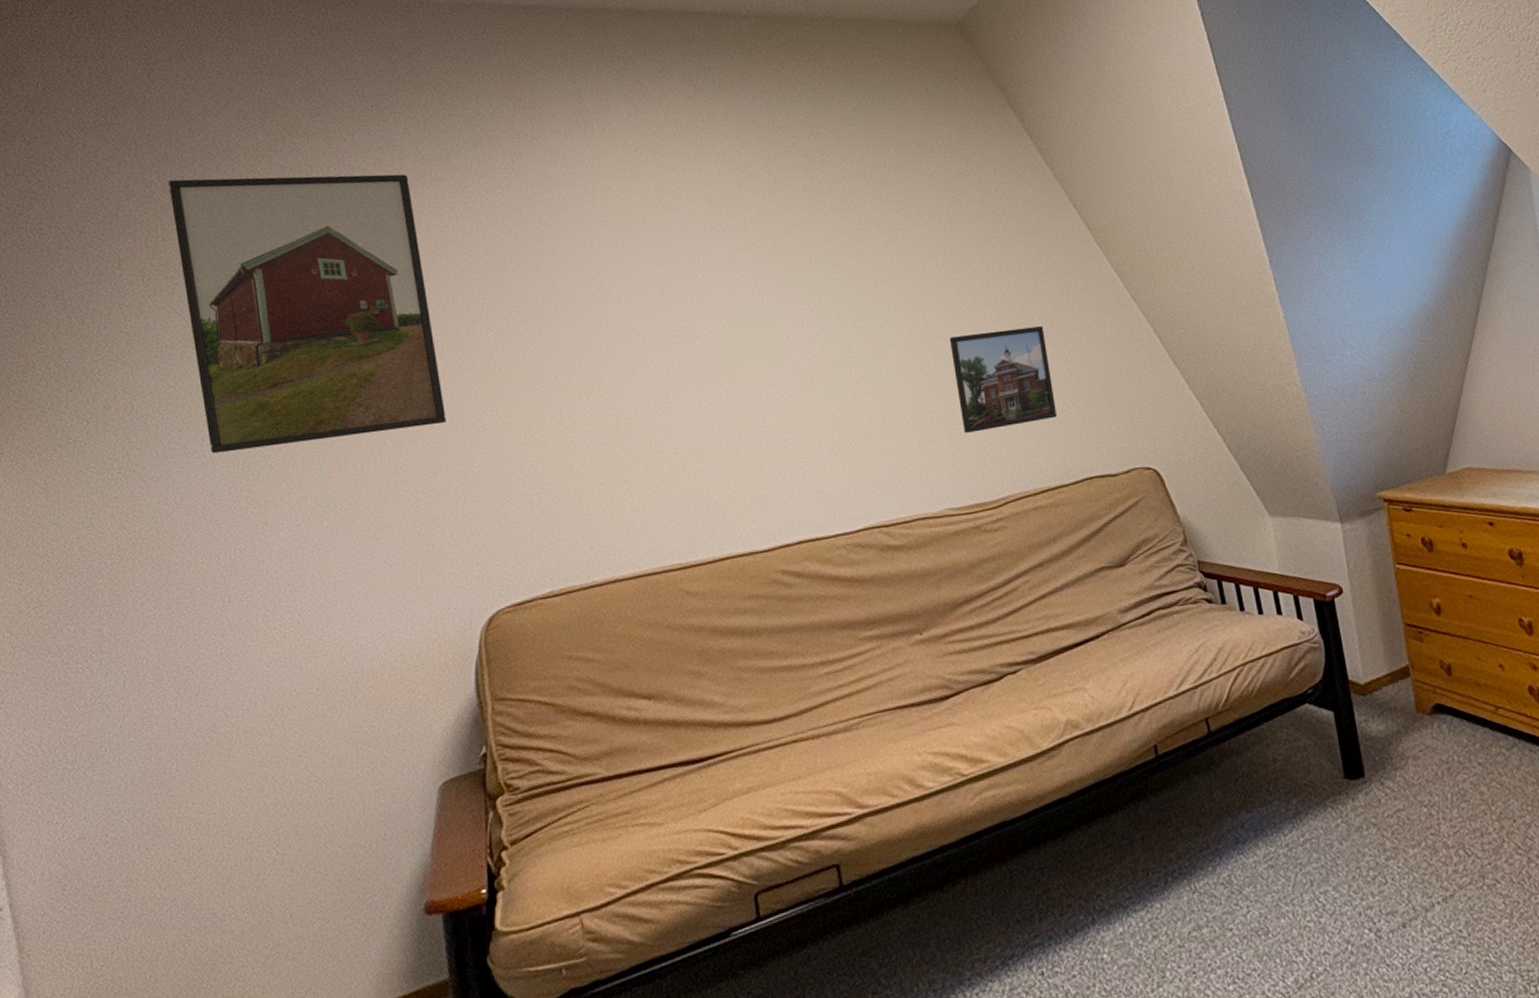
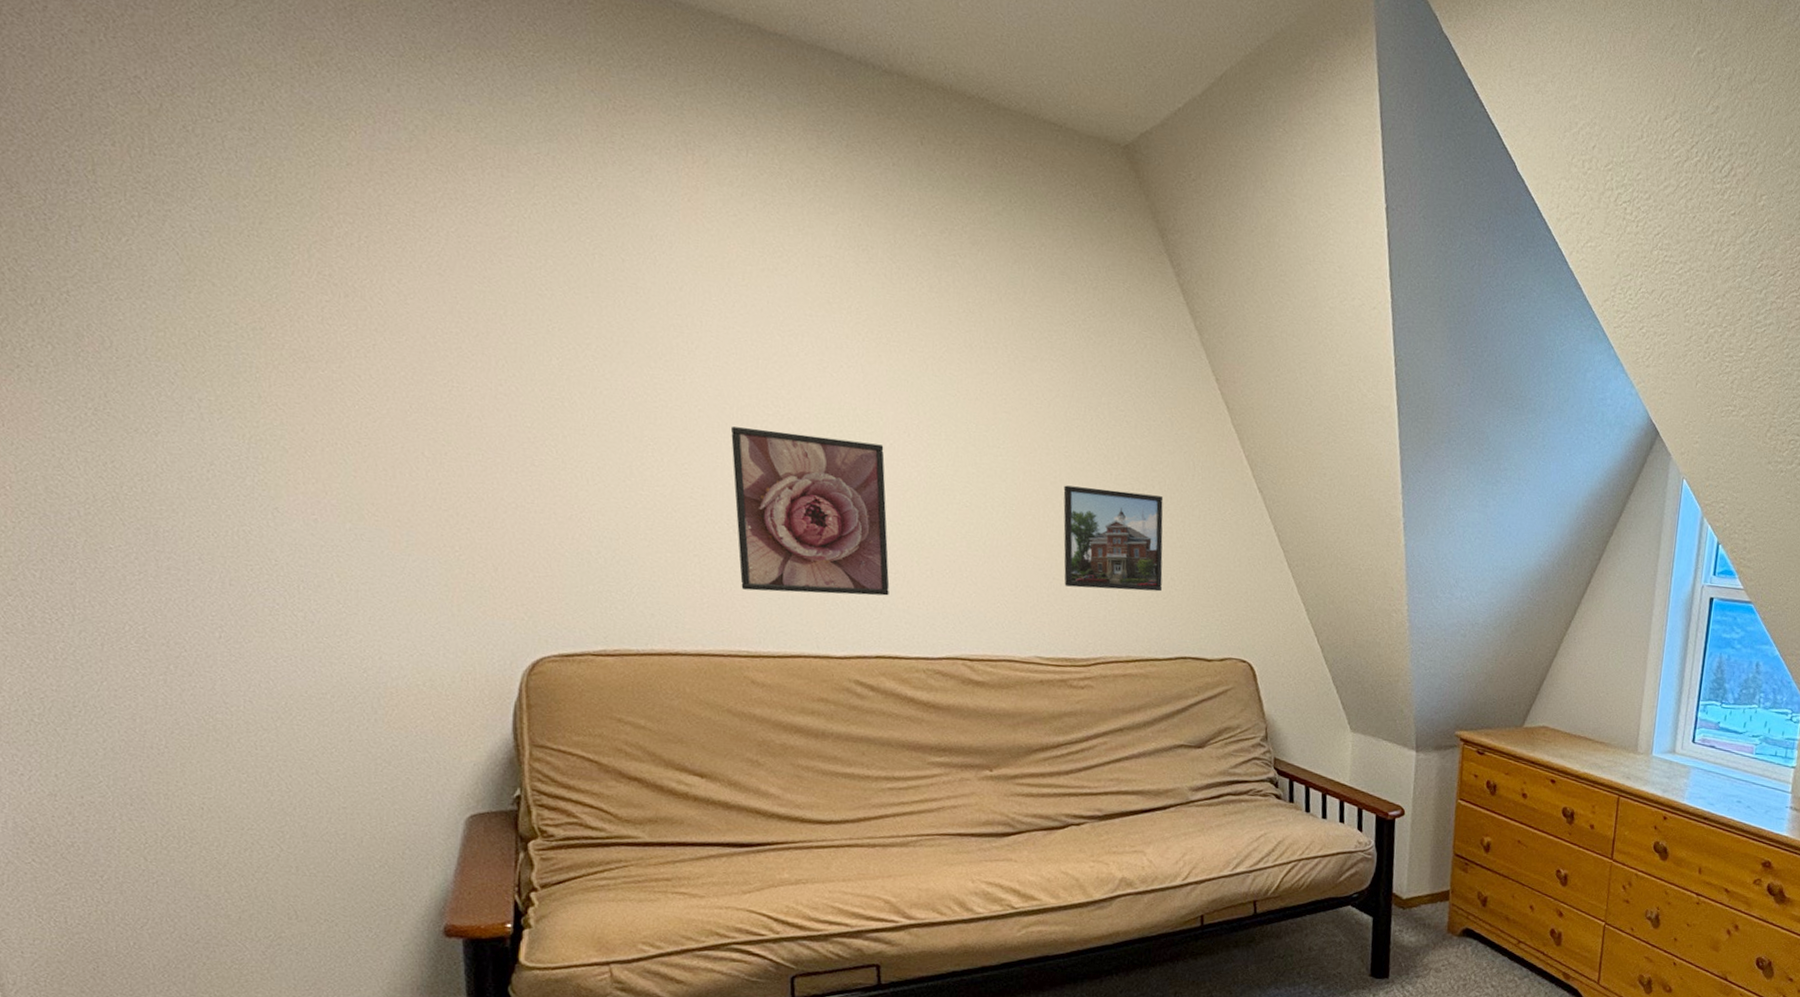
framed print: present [169,174,446,454] -> none [159,80,497,447]
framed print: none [645,340,802,505] -> present [730,426,890,596]

